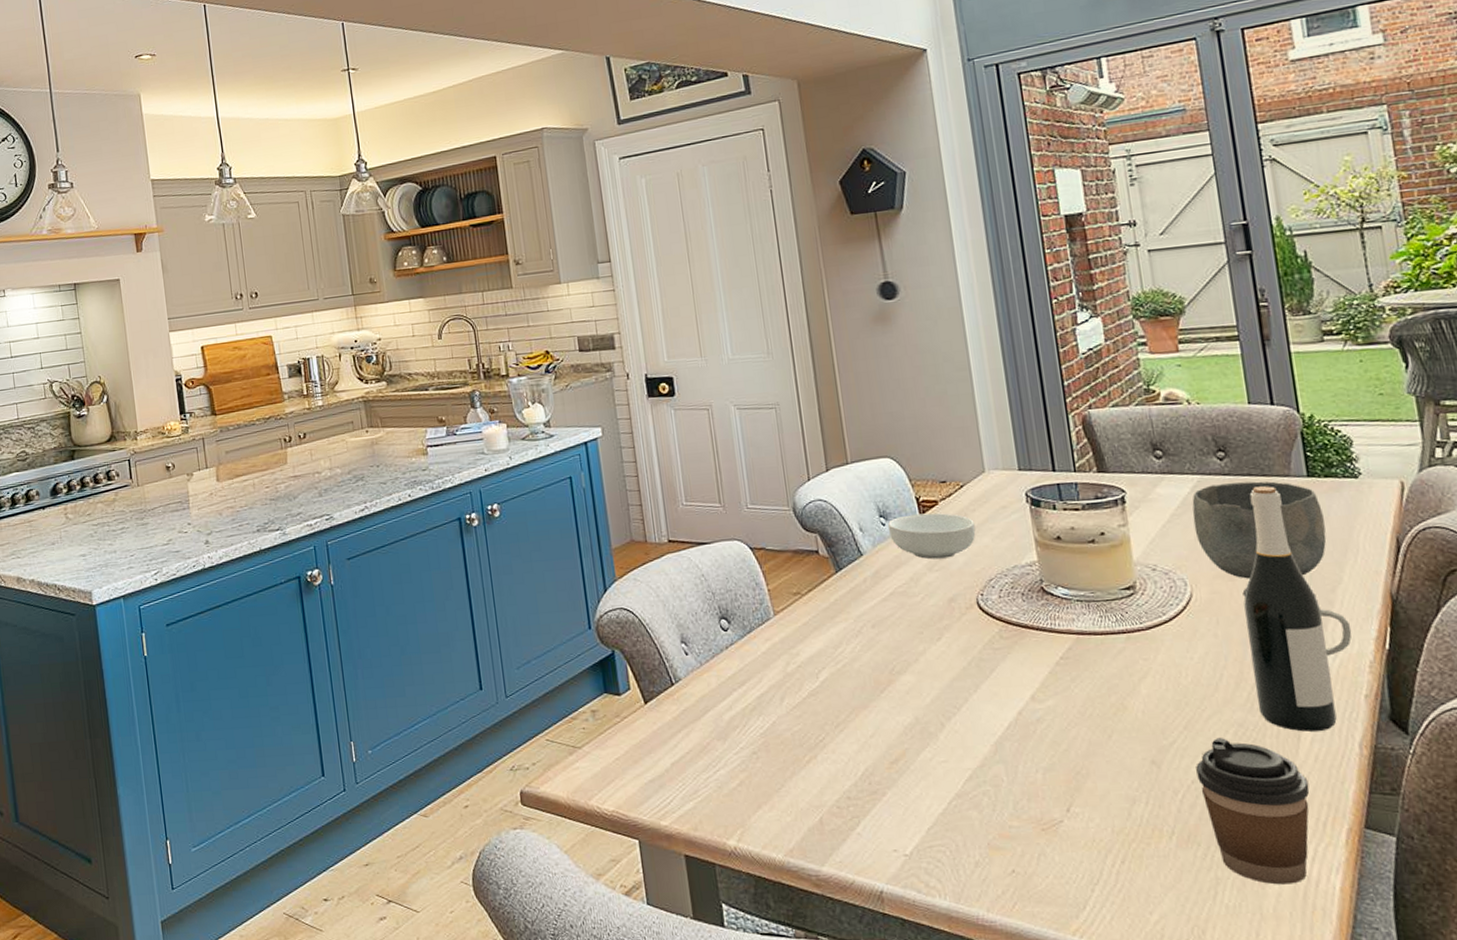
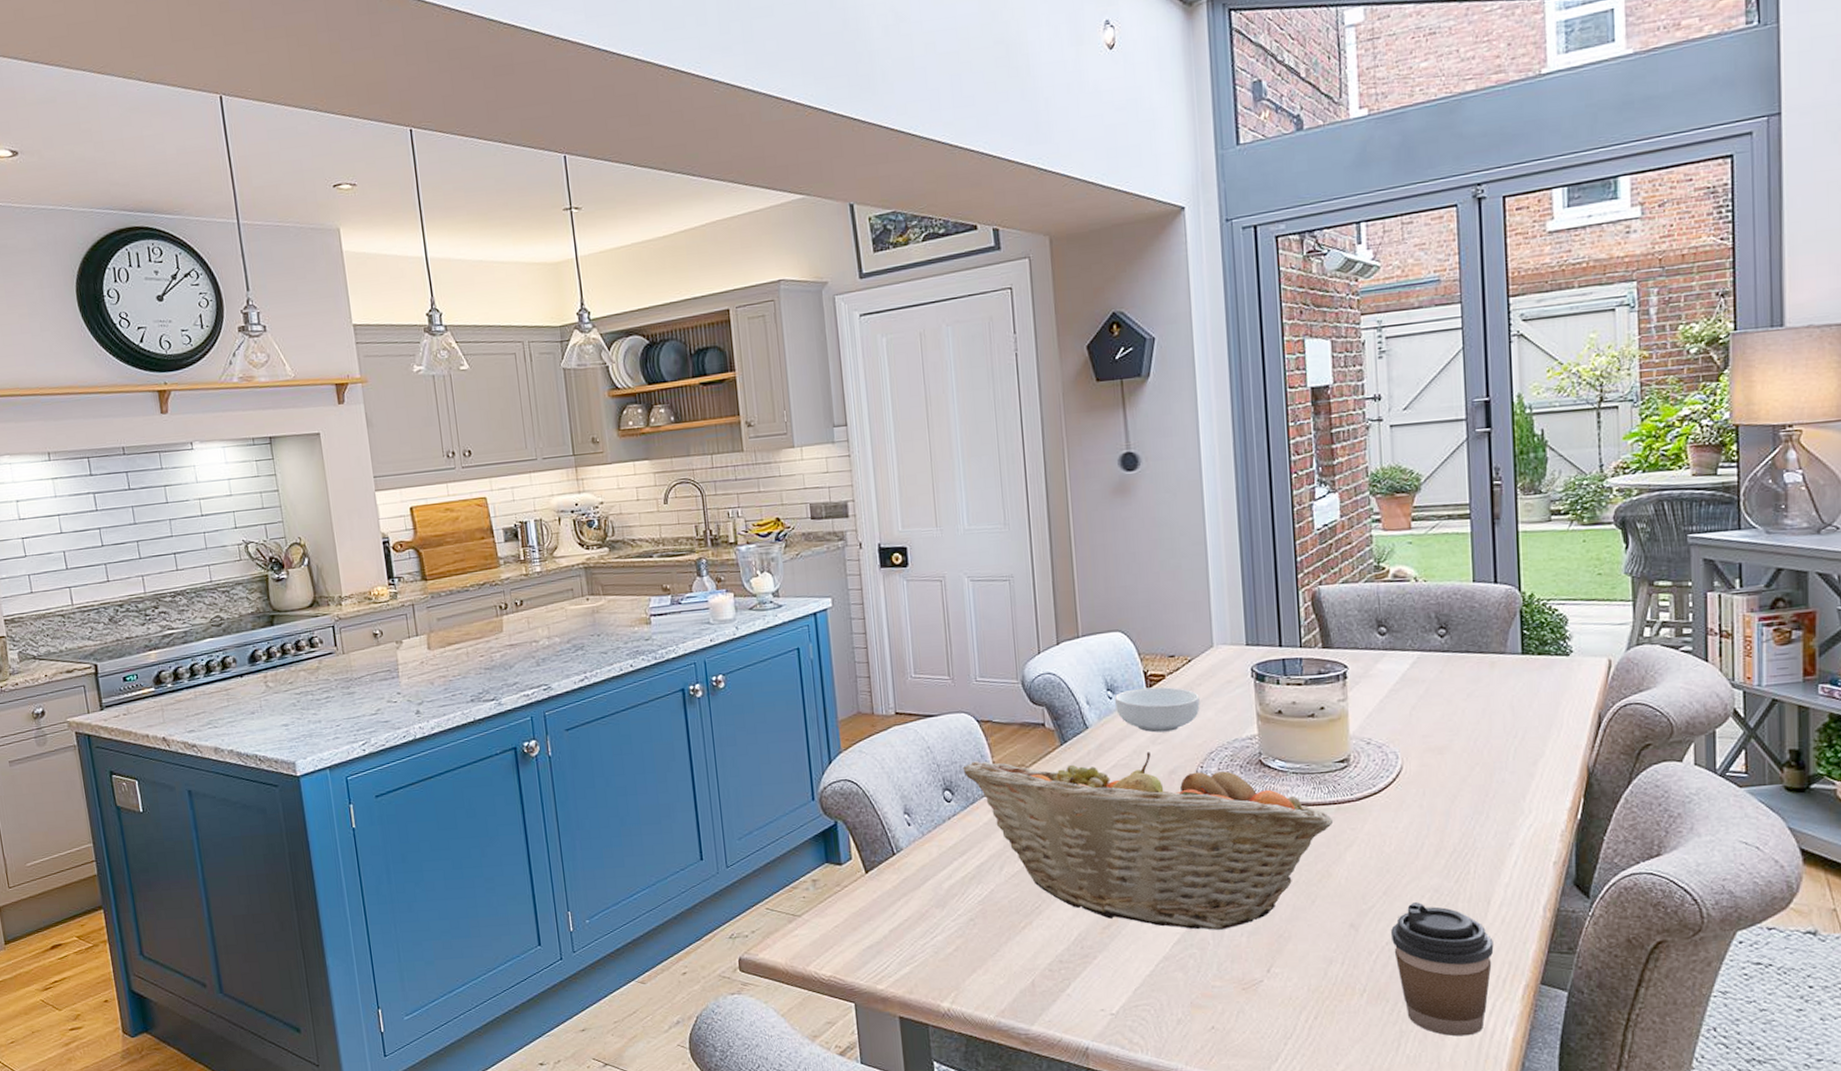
fruit basket: none [738,579,1123,766] -> present [963,752,1332,930]
bowl: present [1192,481,1327,579] -> none [1410,658,1534,753]
mug: present [1242,588,1352,656] -> none [1450,761,1548,826]
wine bottle: present [1243,486,1337,732] -> none [1450,663,1525,896]

